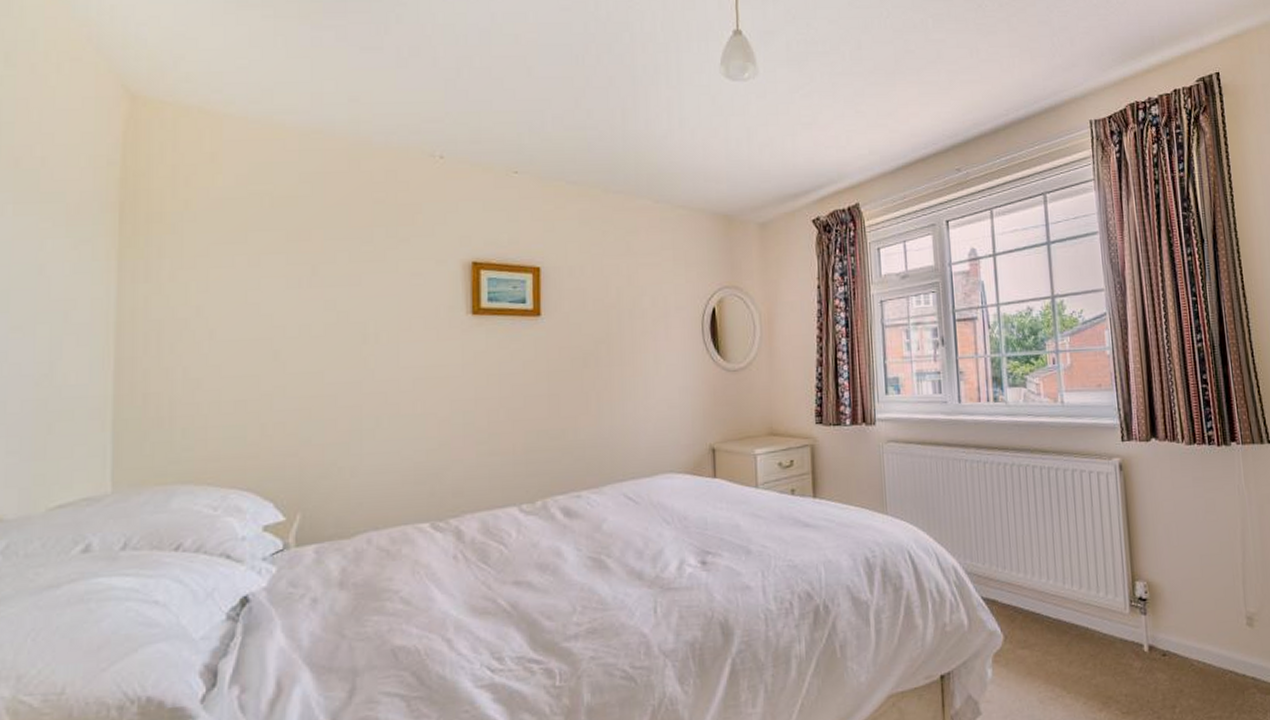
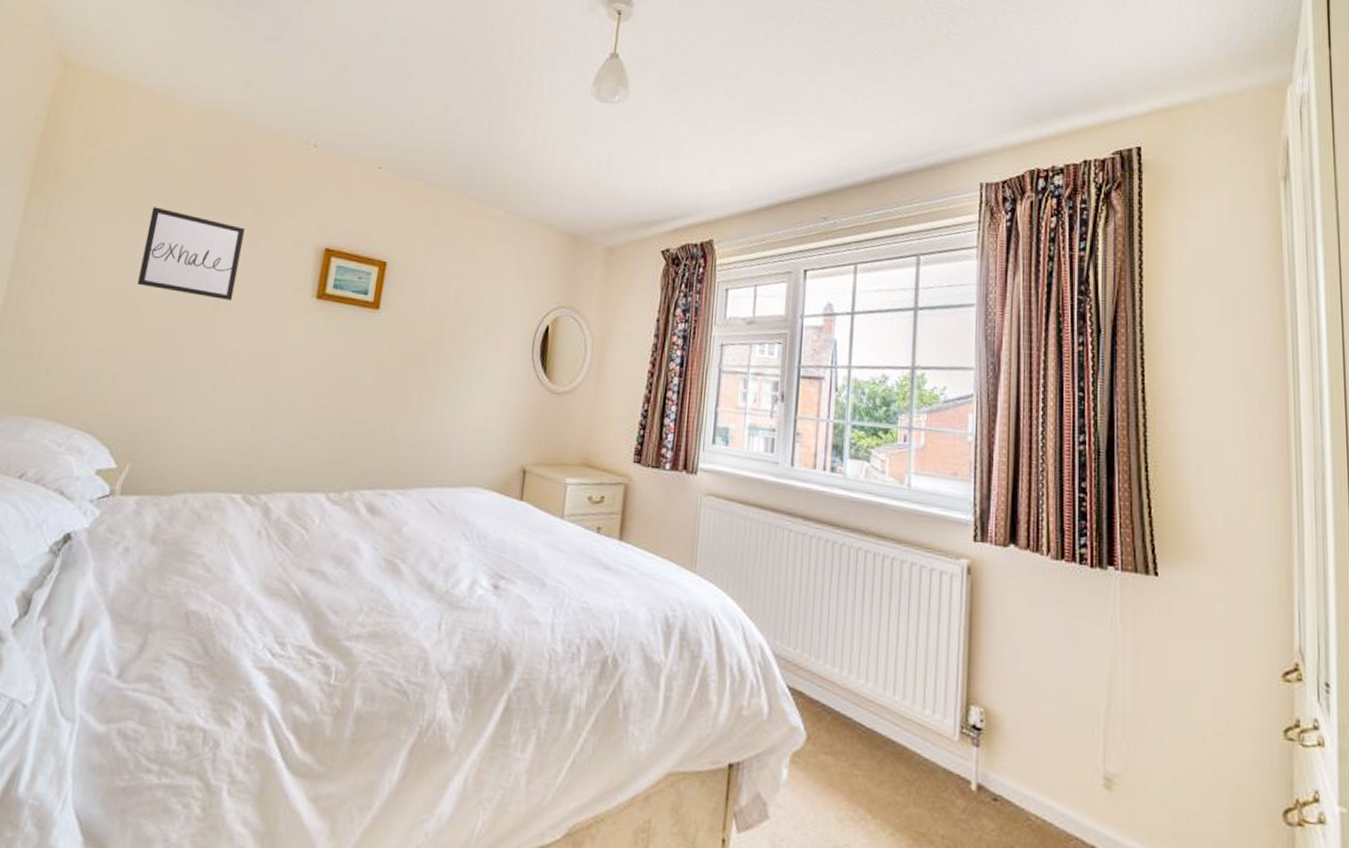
wall art: none [270,243,381,330] -> present [138,207,245,300]

